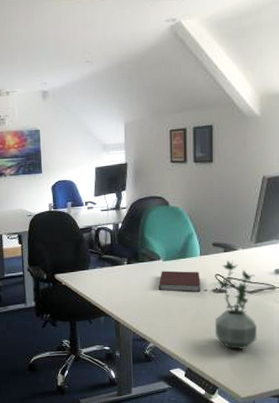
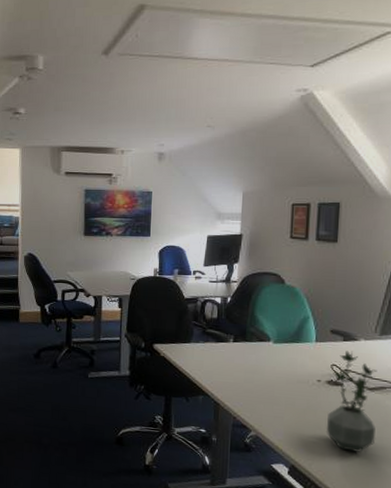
notebook: present [159,270,201,292] -> none [266,353,314,382]

